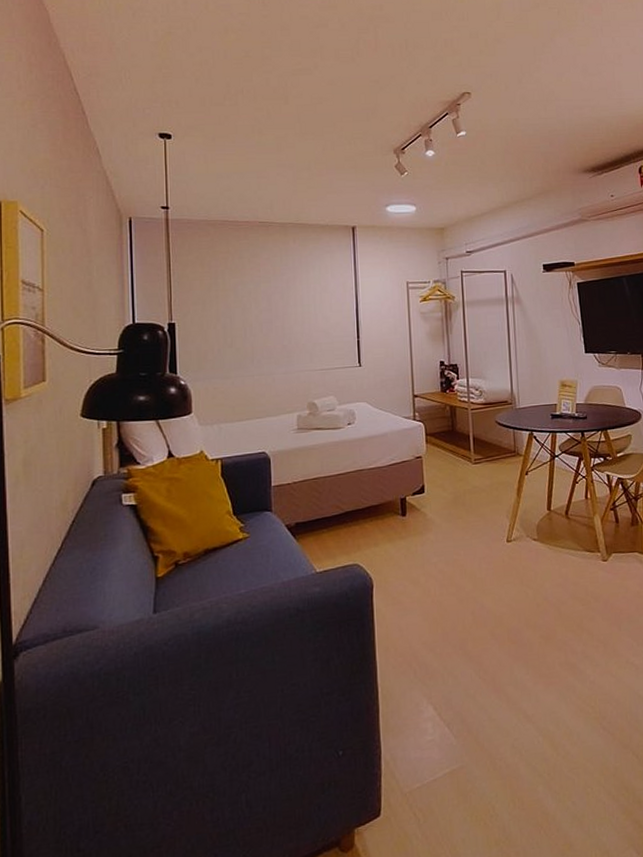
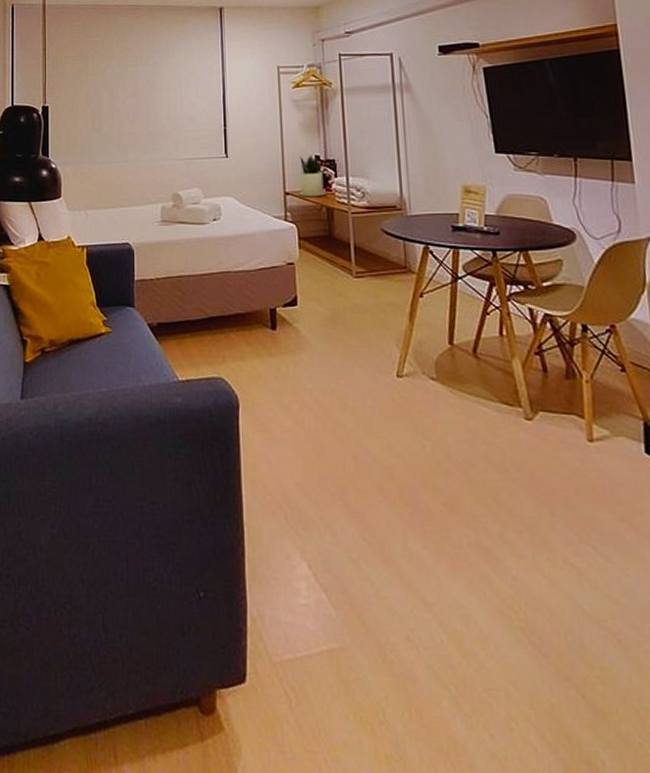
planter: none [426,361,449,399] -> present [299,155,326,197]

